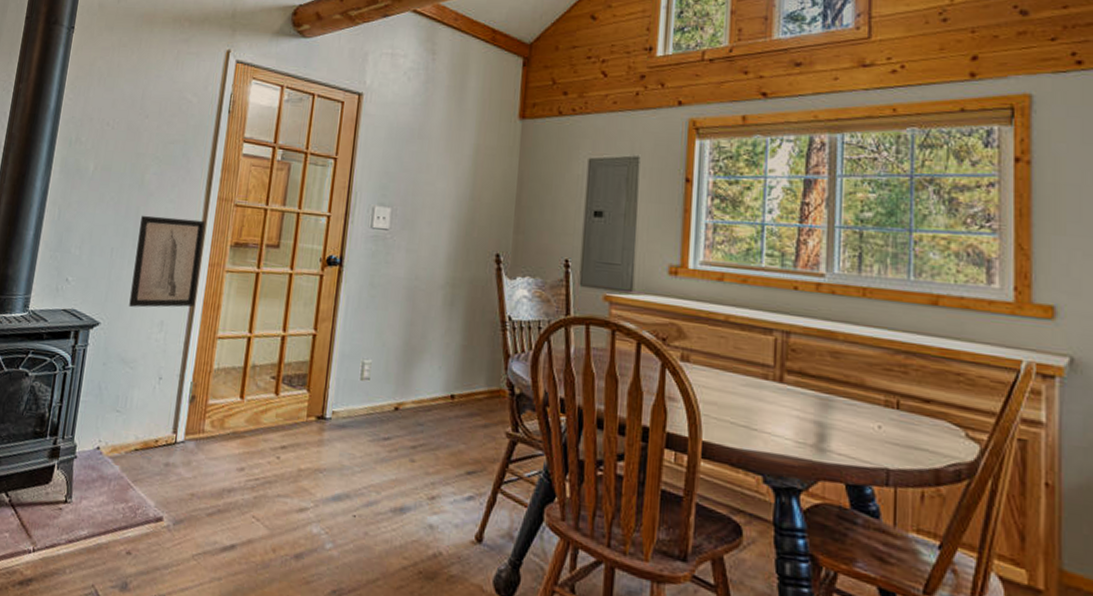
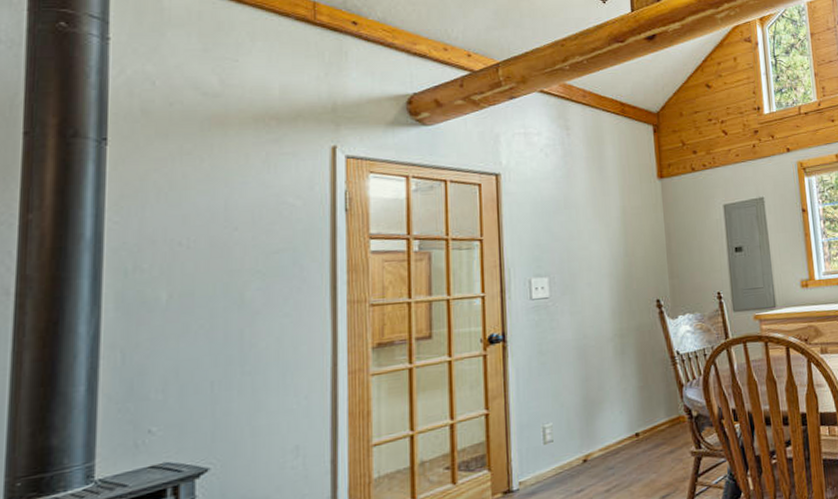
wall art: present [129,215,205,308] -> none [248,328,337,440]

